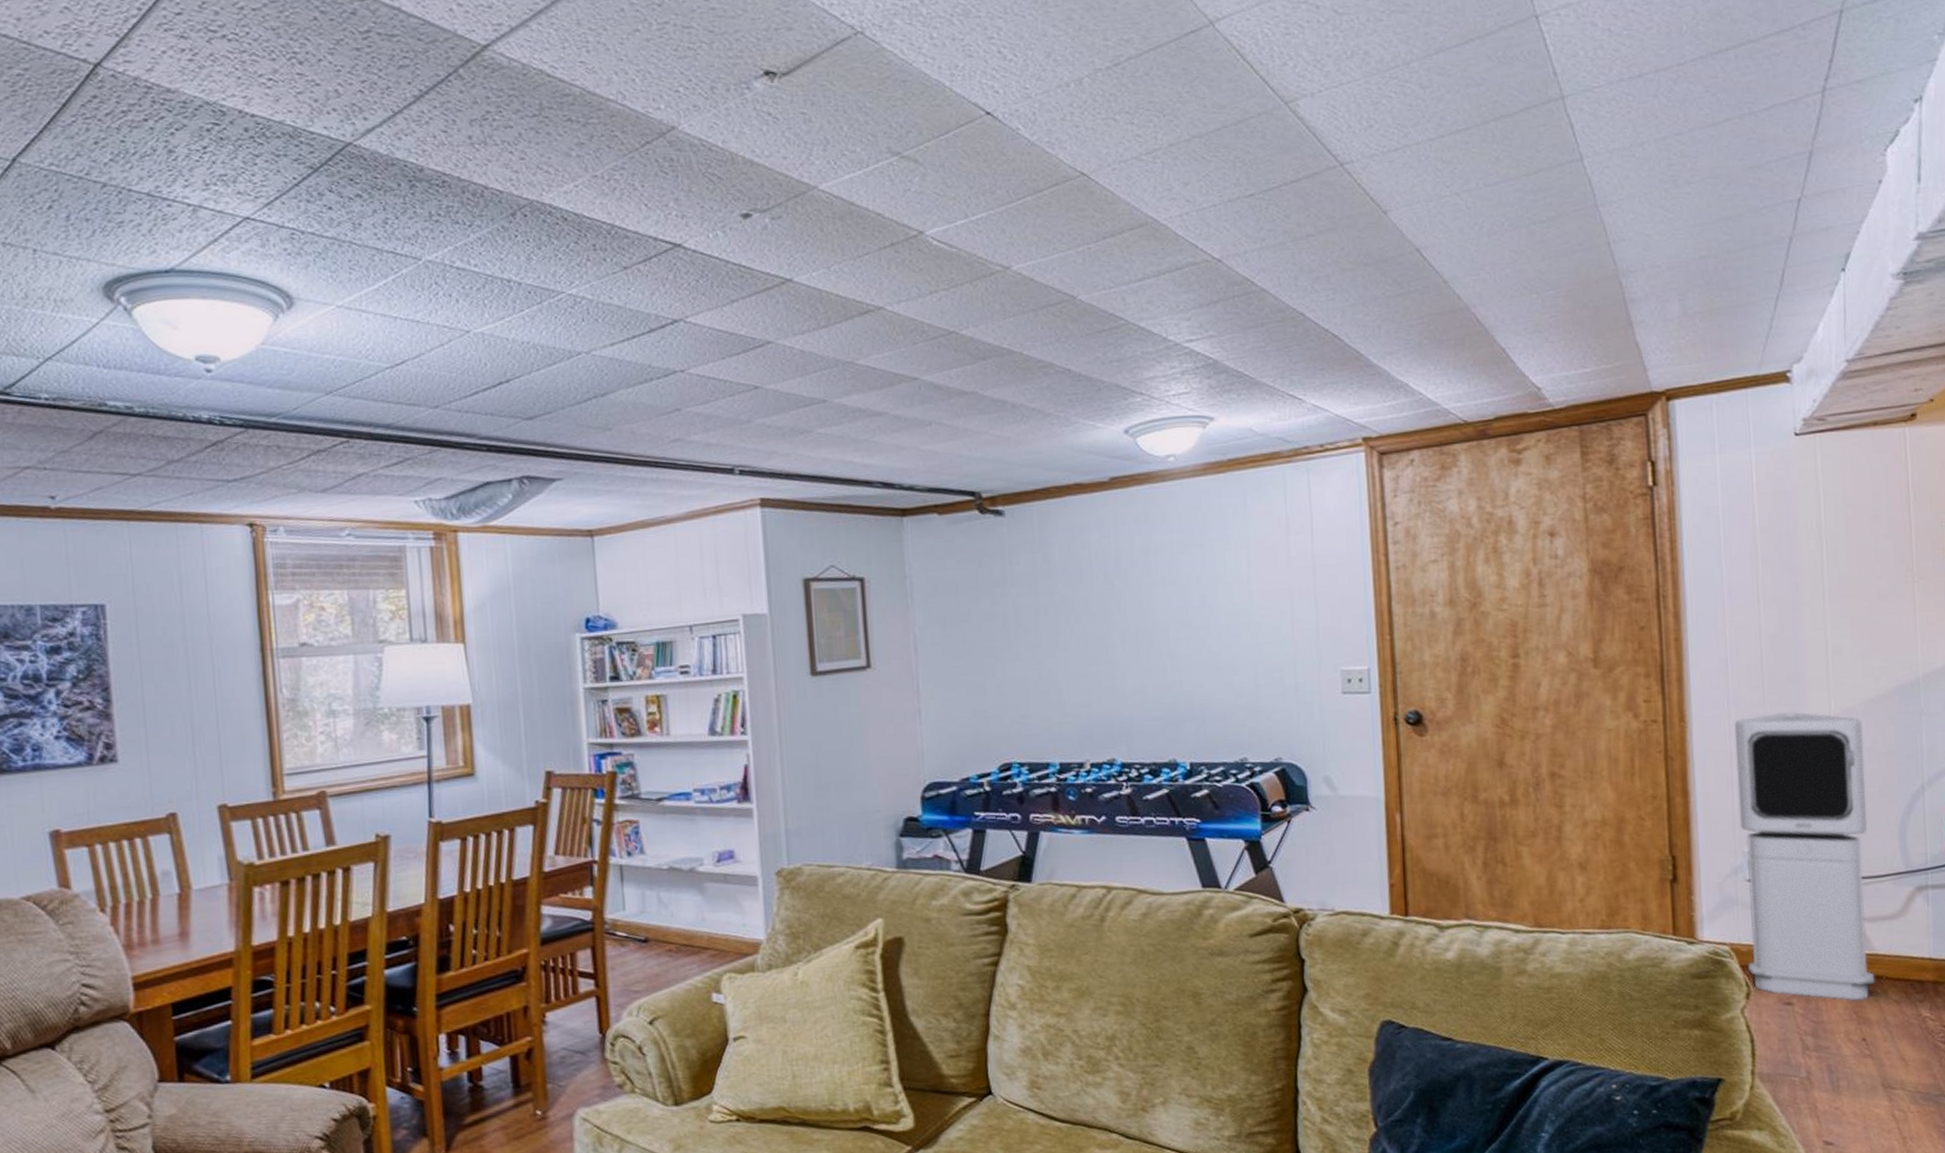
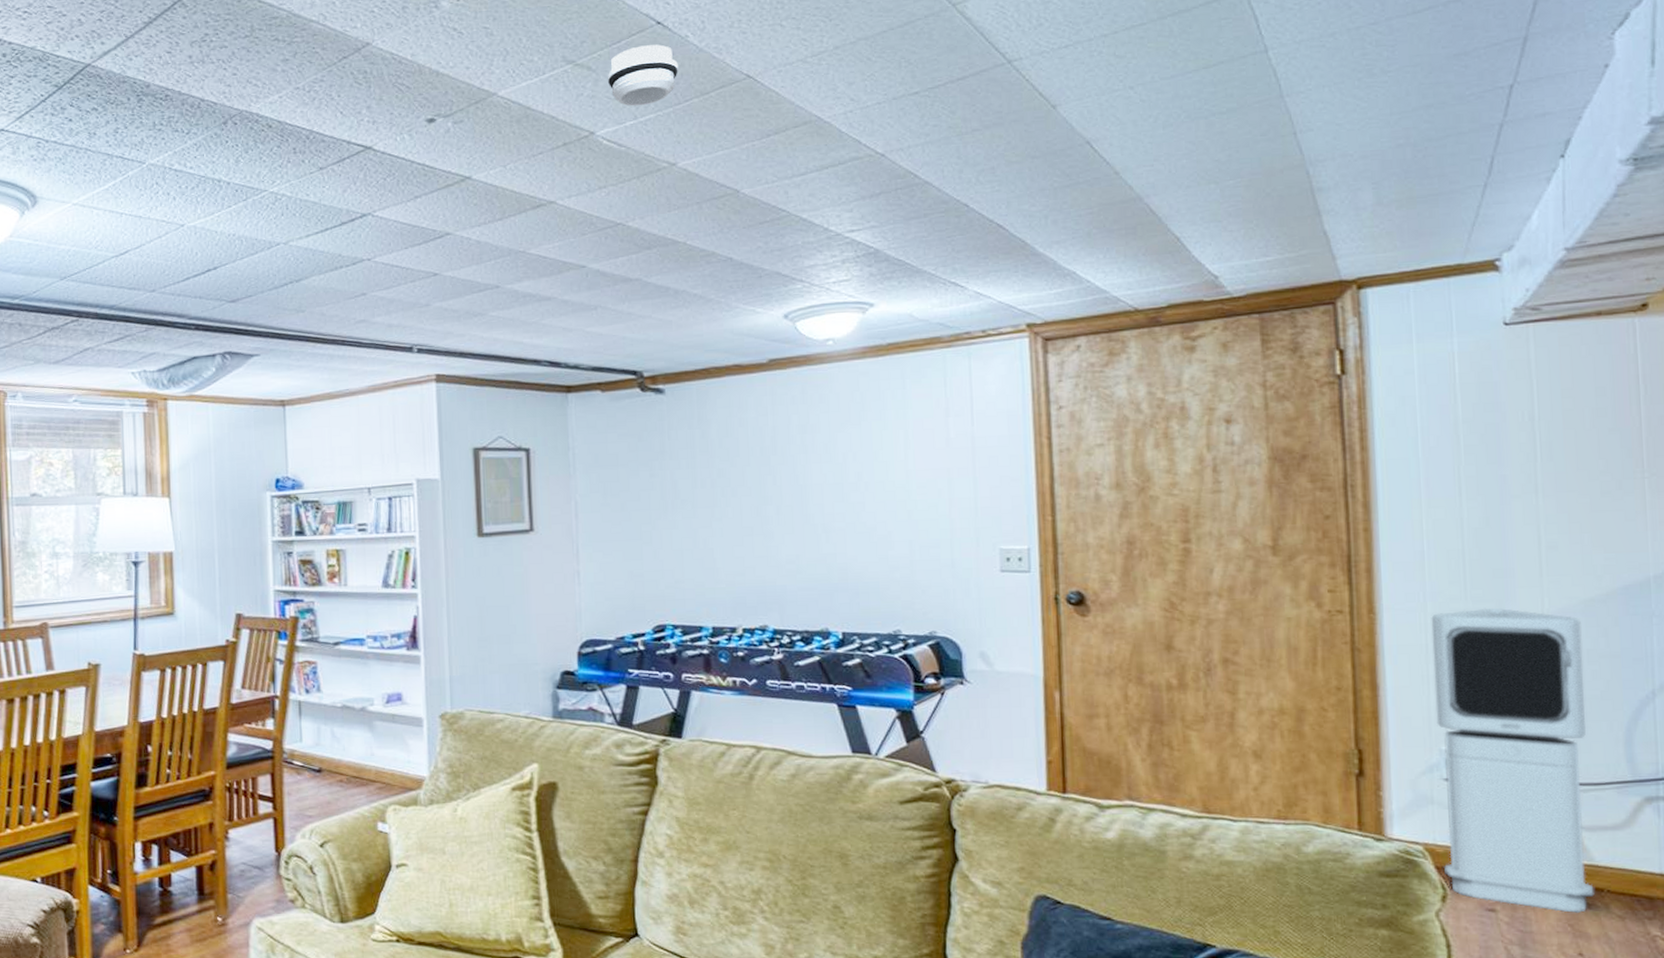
smoke detector: none [935,137,1010,204] -> present [607,44,678,107]

